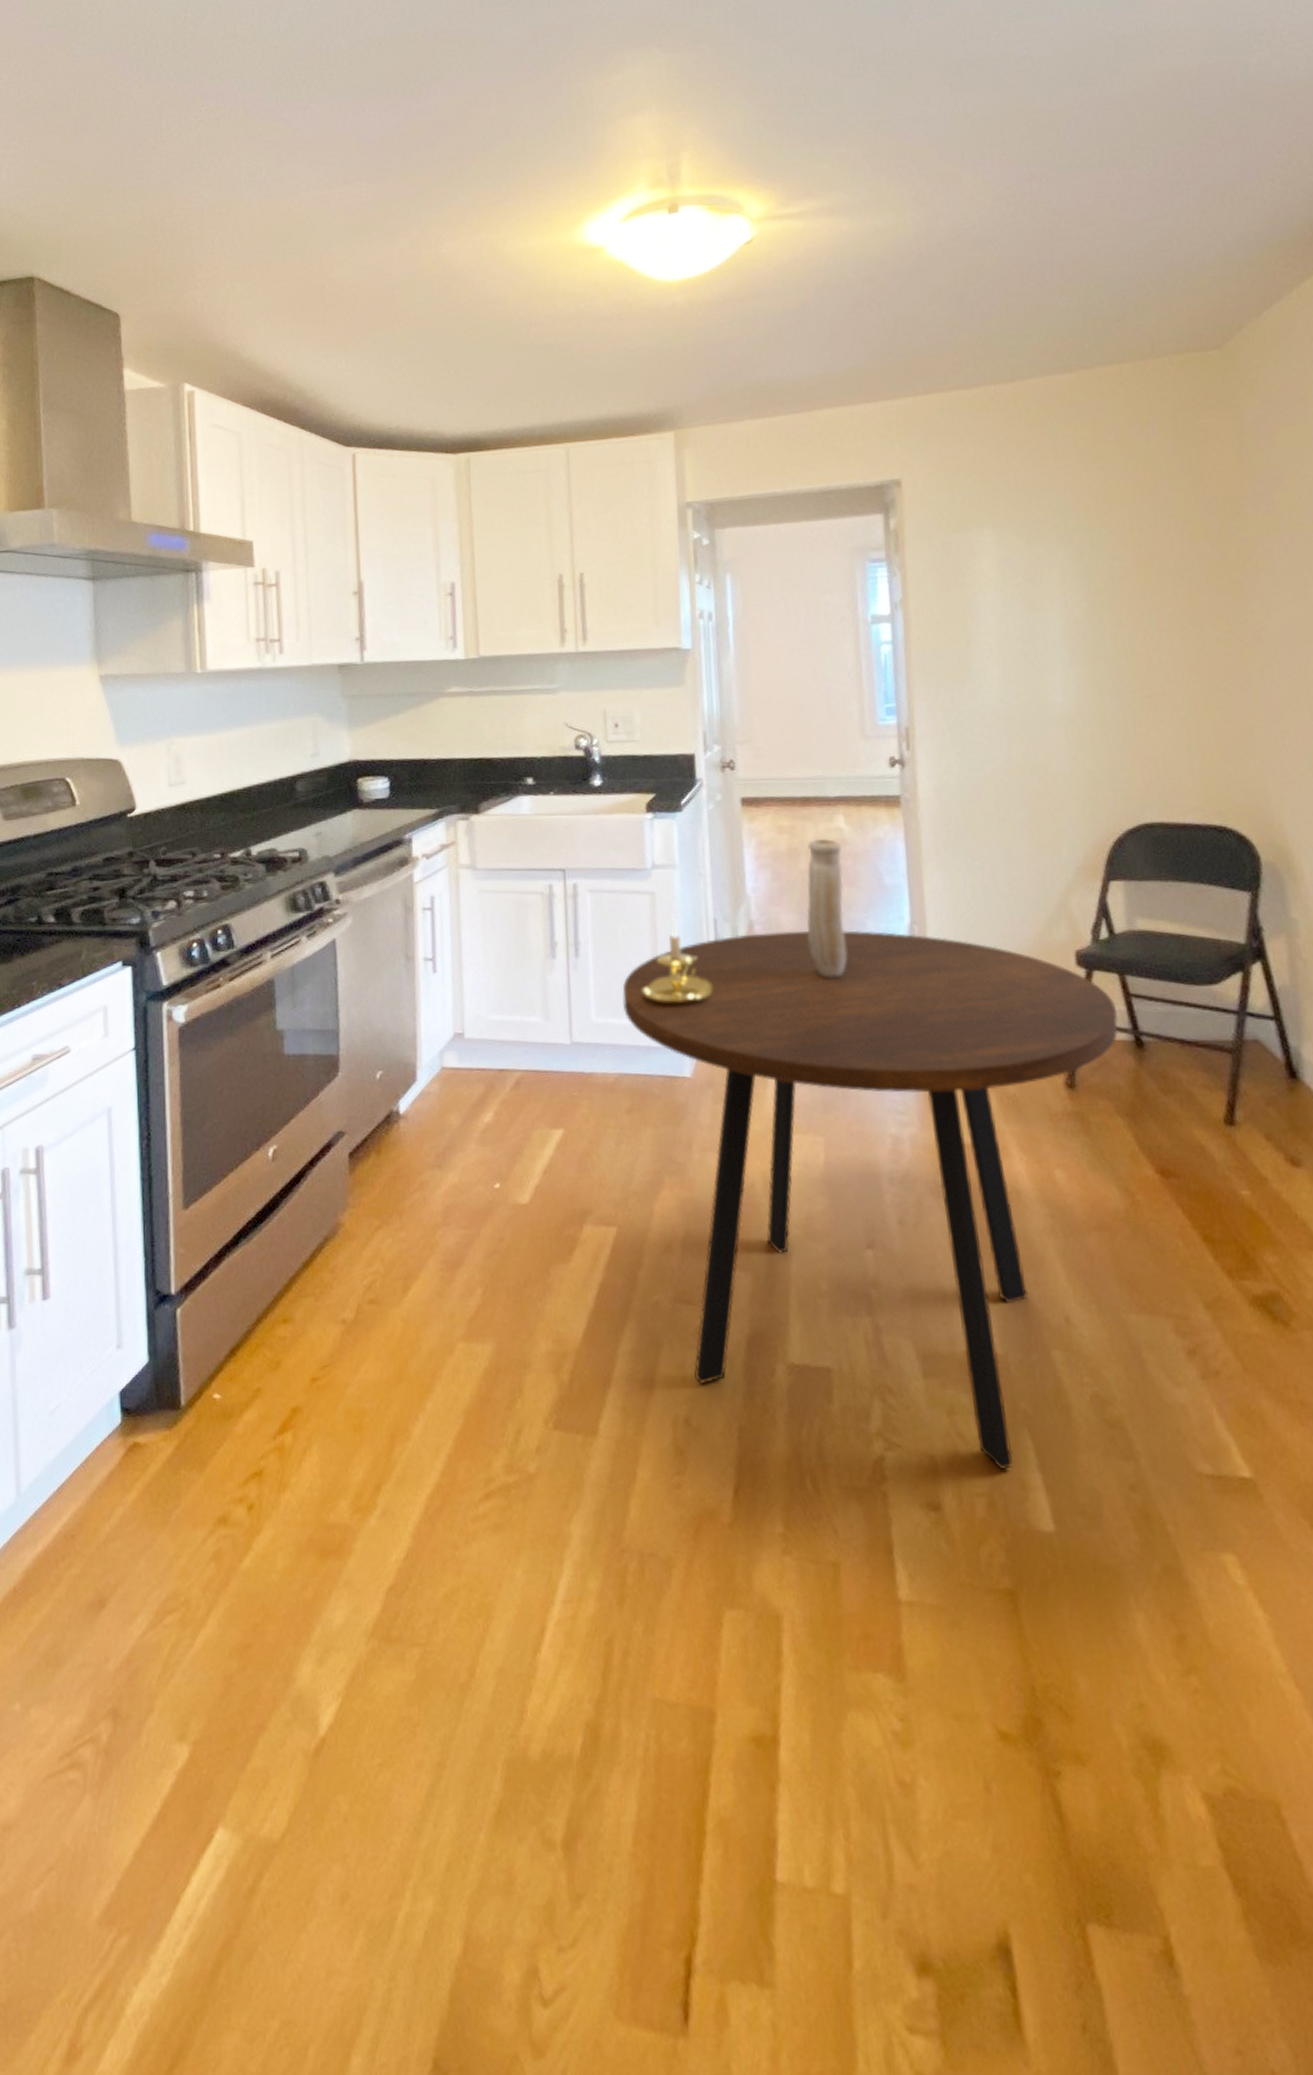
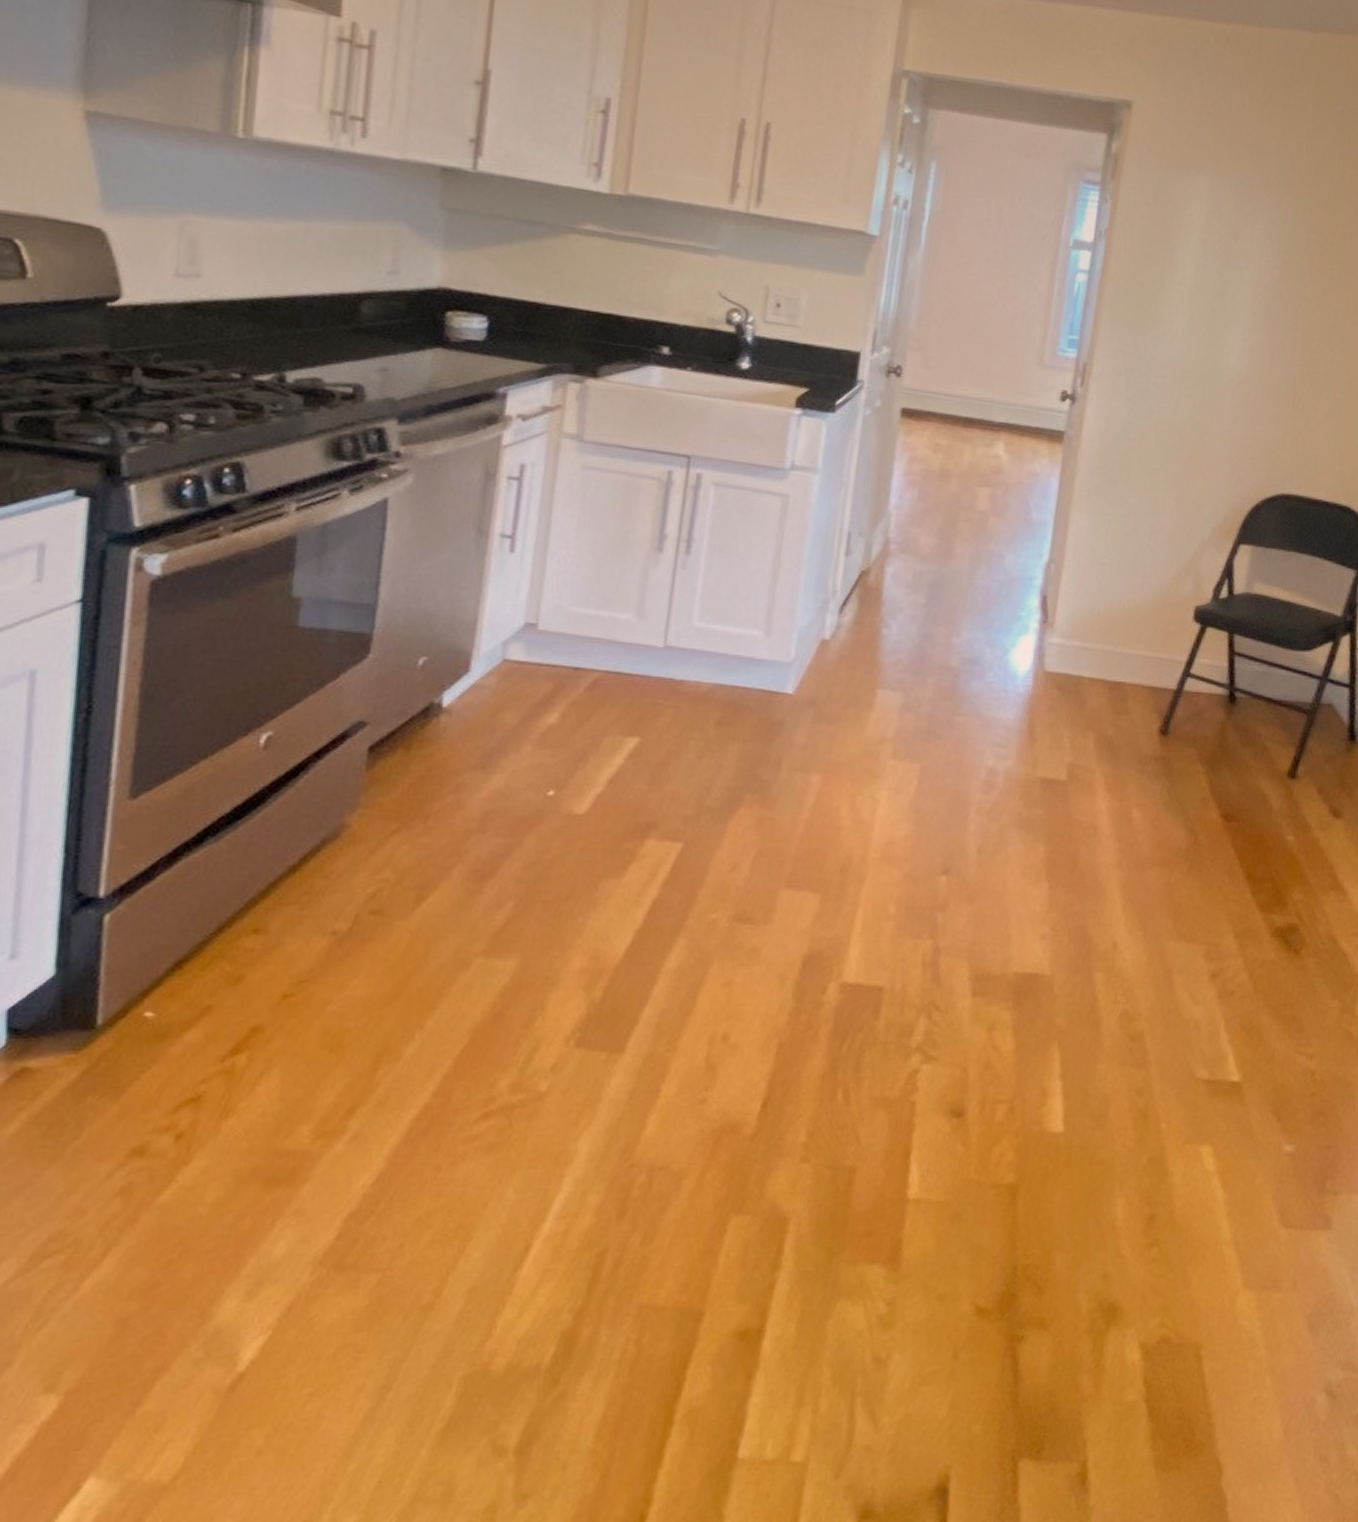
dining table: present [622,930,1119,1469] -> none [730,551,1220,1079]
candle holder: present [642,914,712,1007] -> none [755,521,833,620]
vase: present [806,838,847,978] -> none [942,463,996,607]

